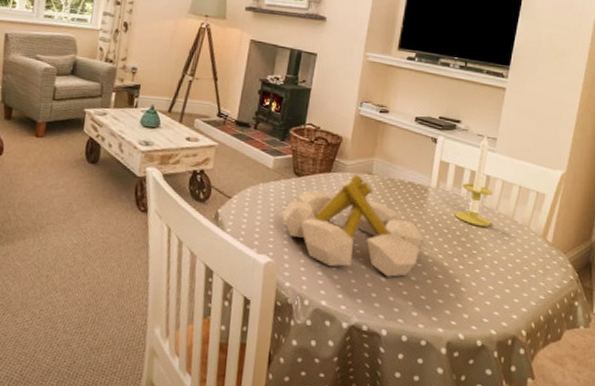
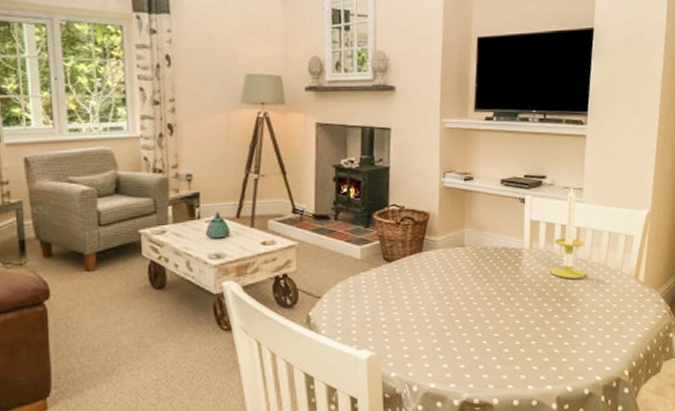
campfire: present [281,173,425,277] -> none [376,248,526,348]

